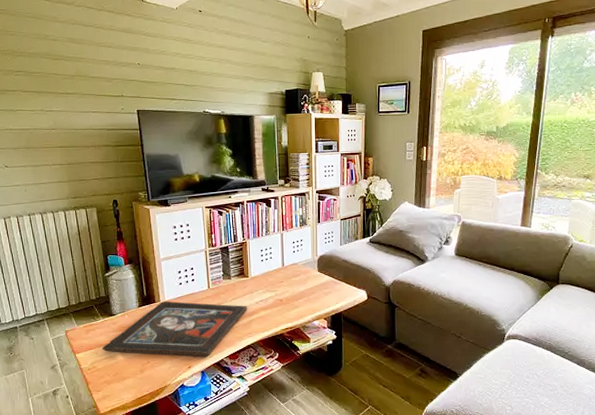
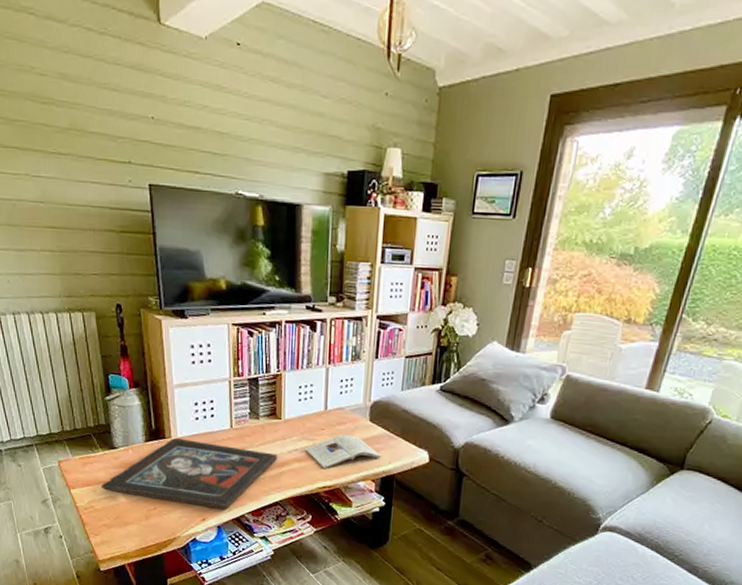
magazine: none [268,284,331,314] -> present [304,434,382,469]

